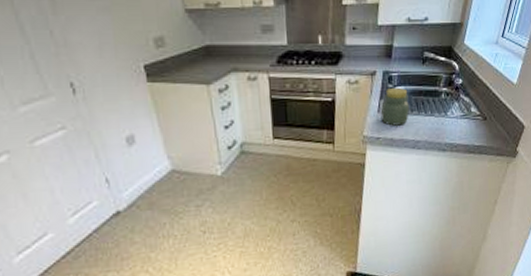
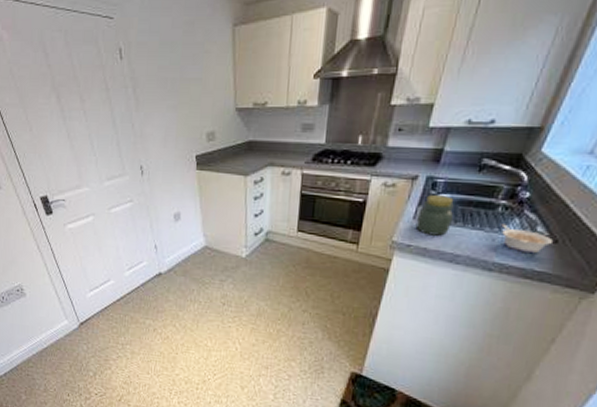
legume: none [446,108,483,132] -> present [501,224,553,254]

